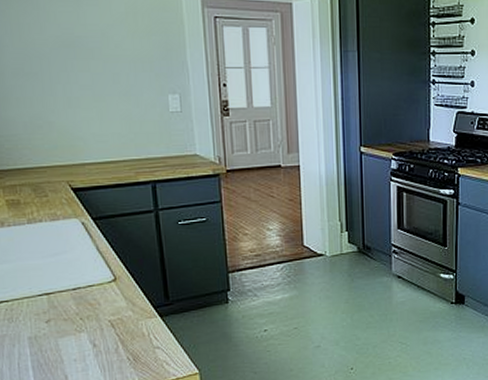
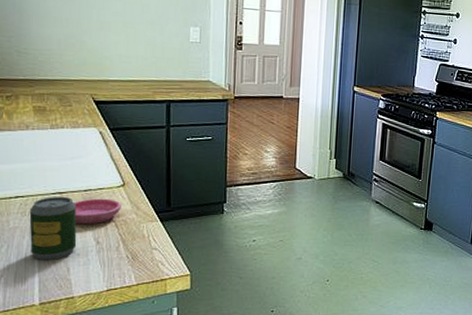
soda can: none [16,297,72,369] -> present [29,196,77,260]
saucer: none [63,296,115,327] -> present [74,198,121,225]

